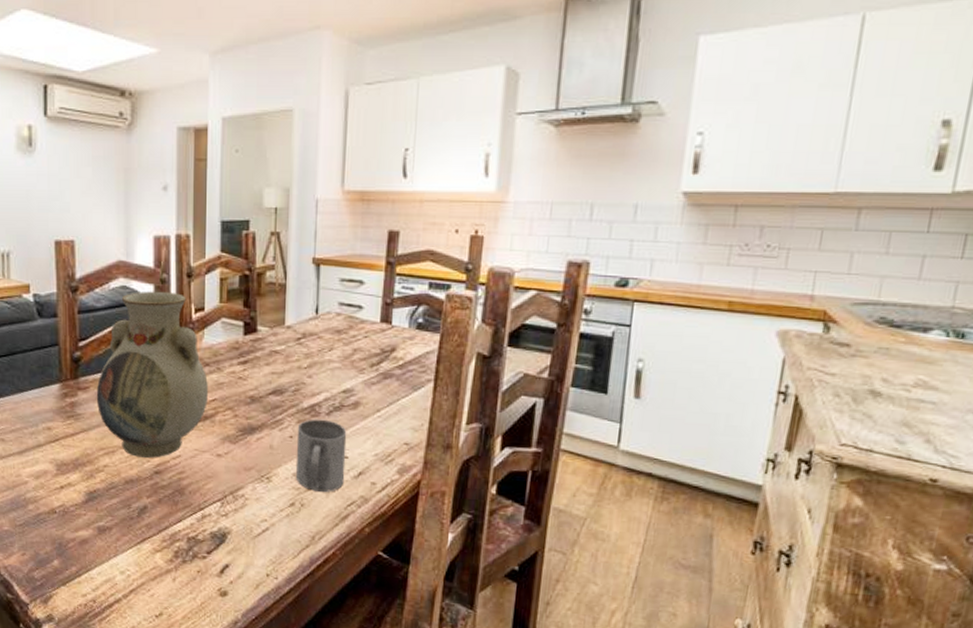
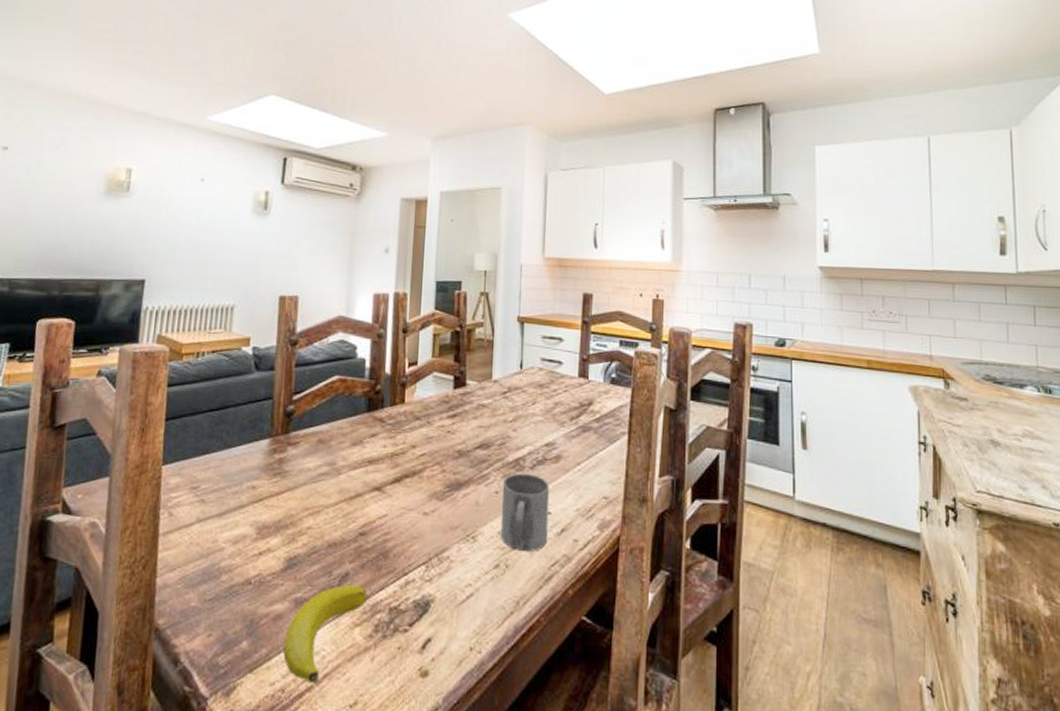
banana: none [91,516,165,597] -> present [283,584,367,684]
vase: present [96,291,209,458] -> none [305,345,418,518]

